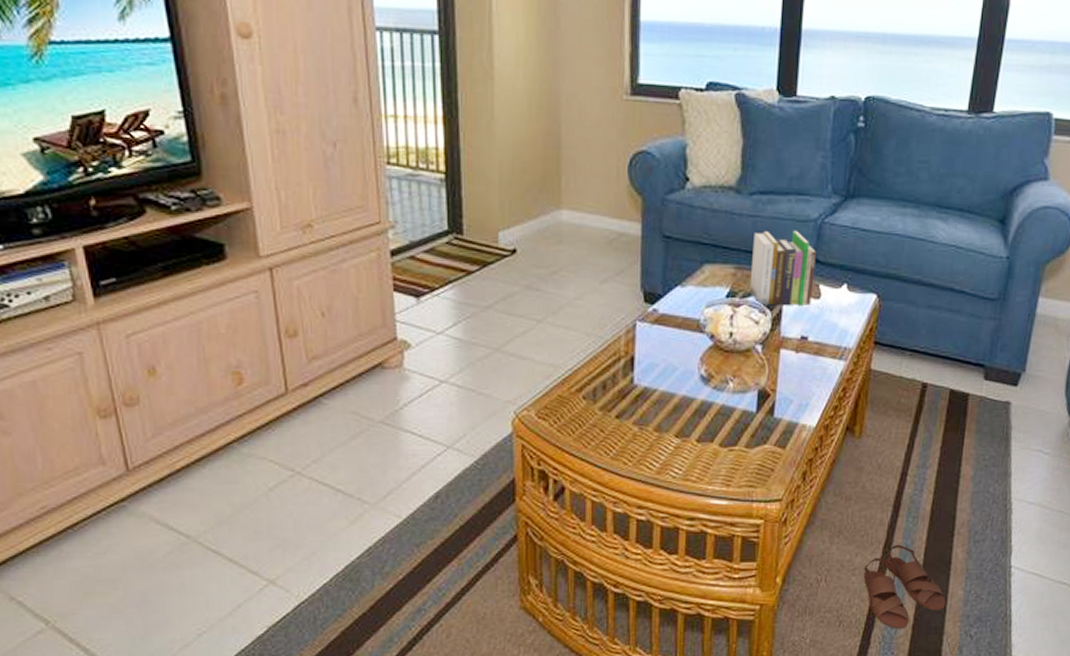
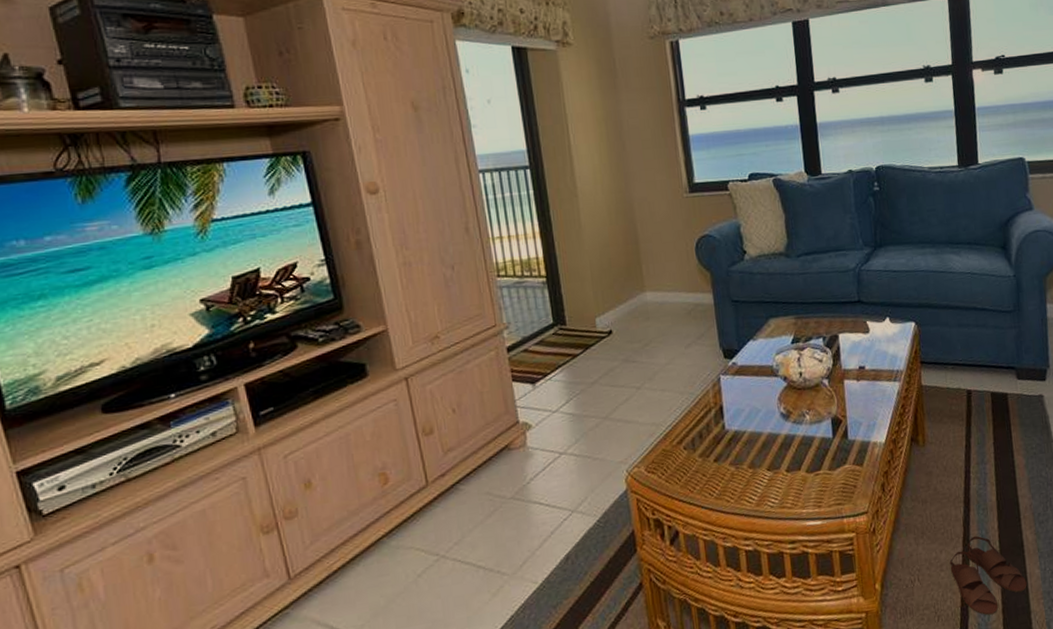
books: present [749,230,816,306] -> none [806,279,863,346]

